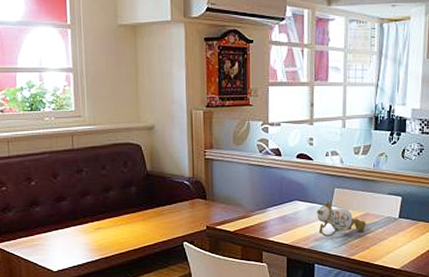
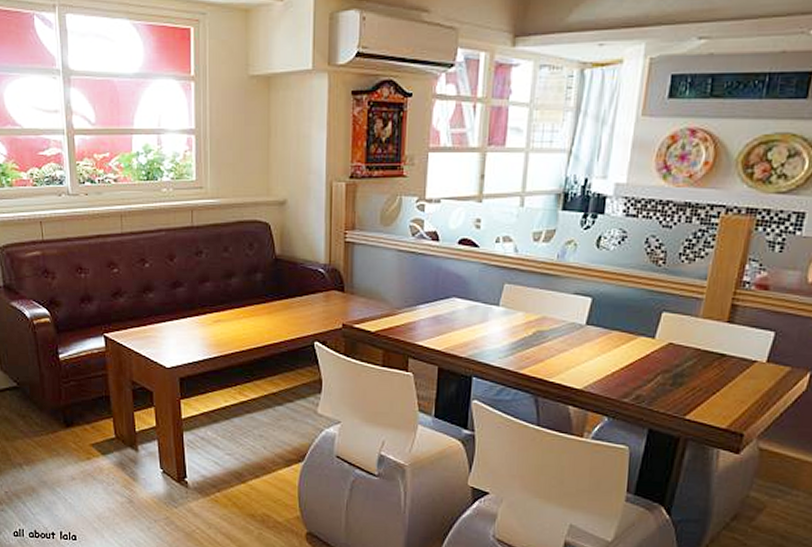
teapot: present [317,201,366,237] -> none [479,299,542,344]

